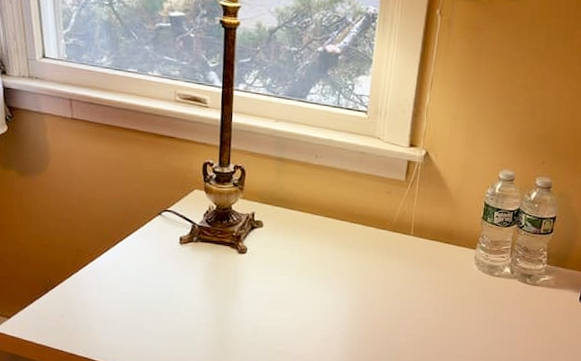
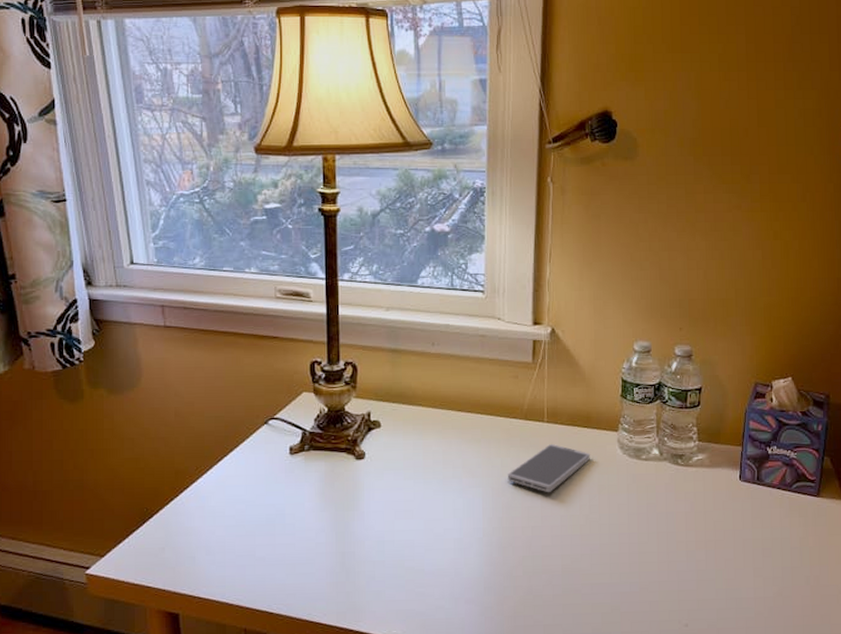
smartphone: none [372,255,449,297] -> present [507,444,590,492]

